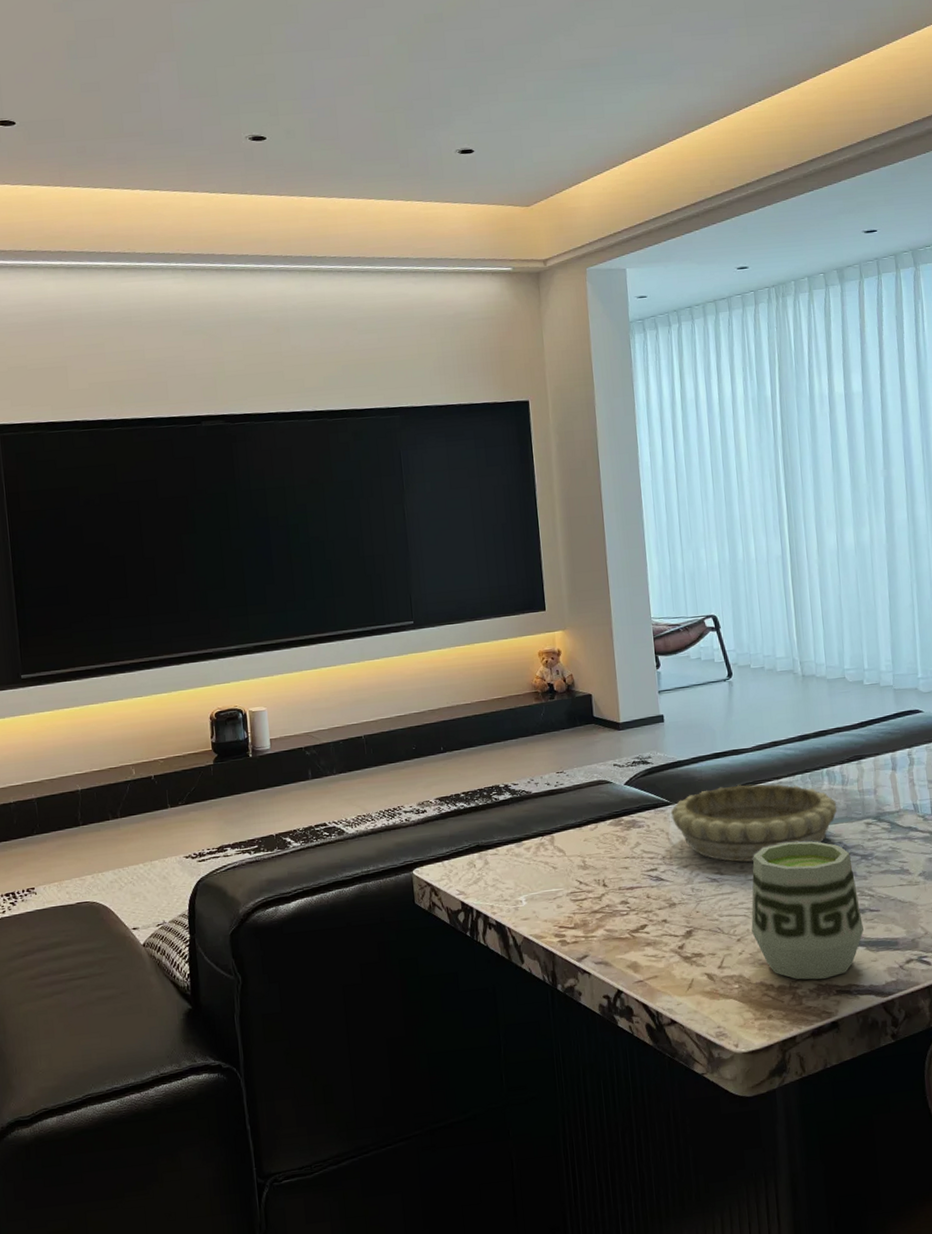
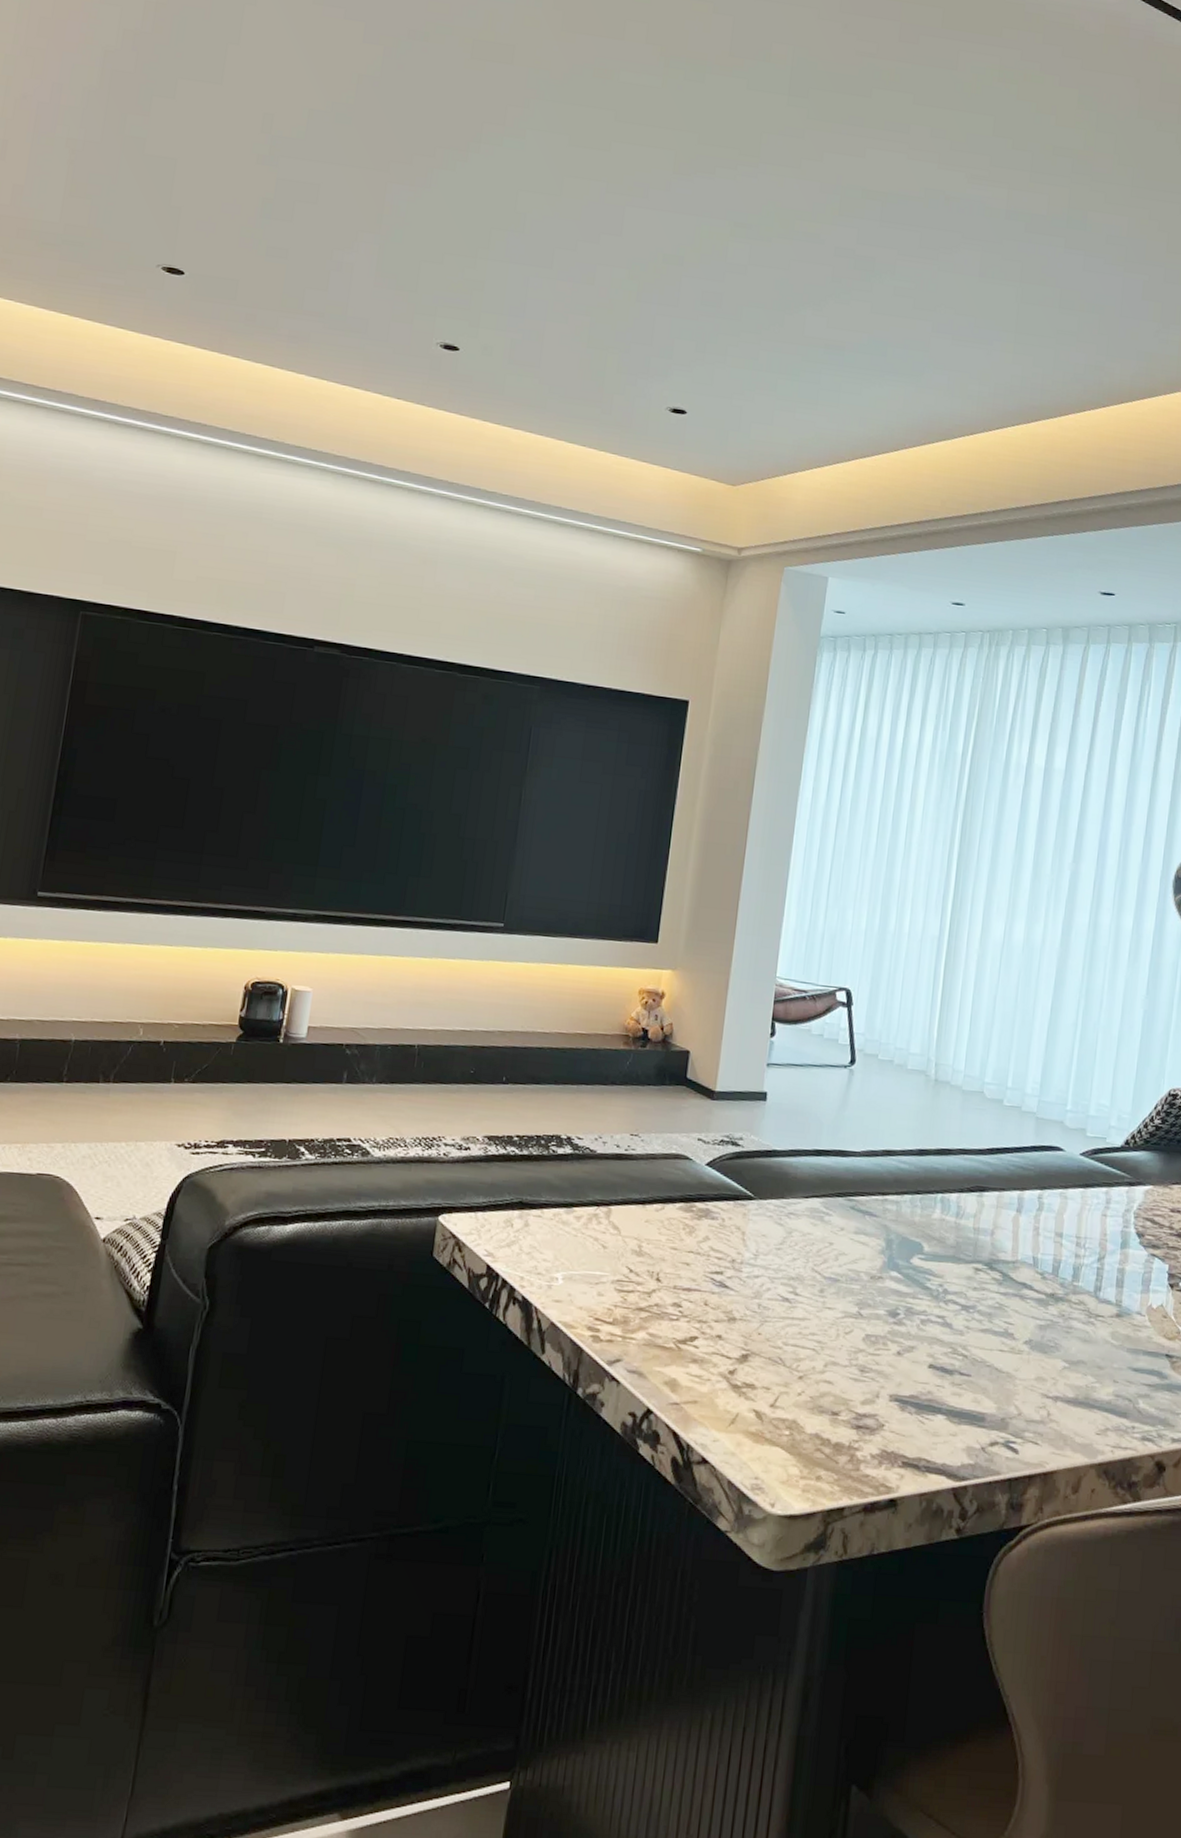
decorative bowl: present [670,784,837,862] -> none [752,1190,945,1286]
cup: present [751,841,864,980] -> none [818,1271,950,1446]

